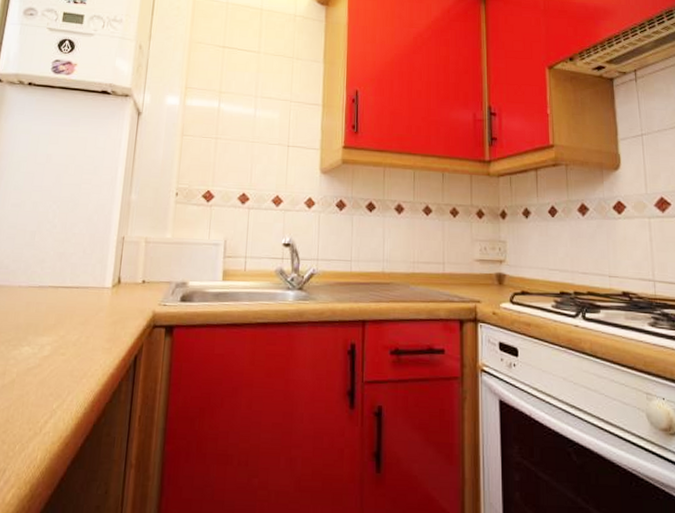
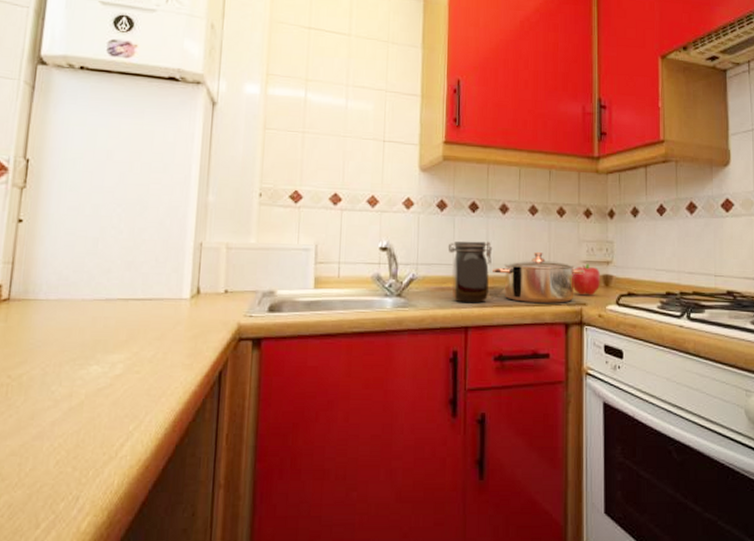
jar: none [346,238,389,298] -> present [448,241,493,304]
cooking pot: none [388,250,478,300] -> present [491,252,585,304]
fruit: none [466,262,495,294] -> present [572,263,601,296]

